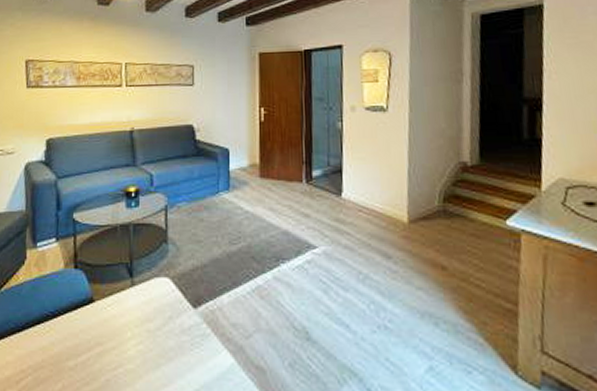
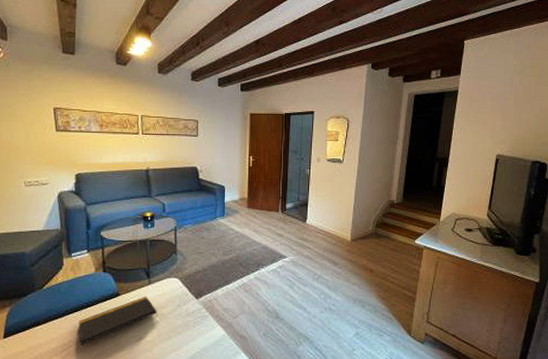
notepad: none [41,303,144,374] -> present [79,296,159,345]

